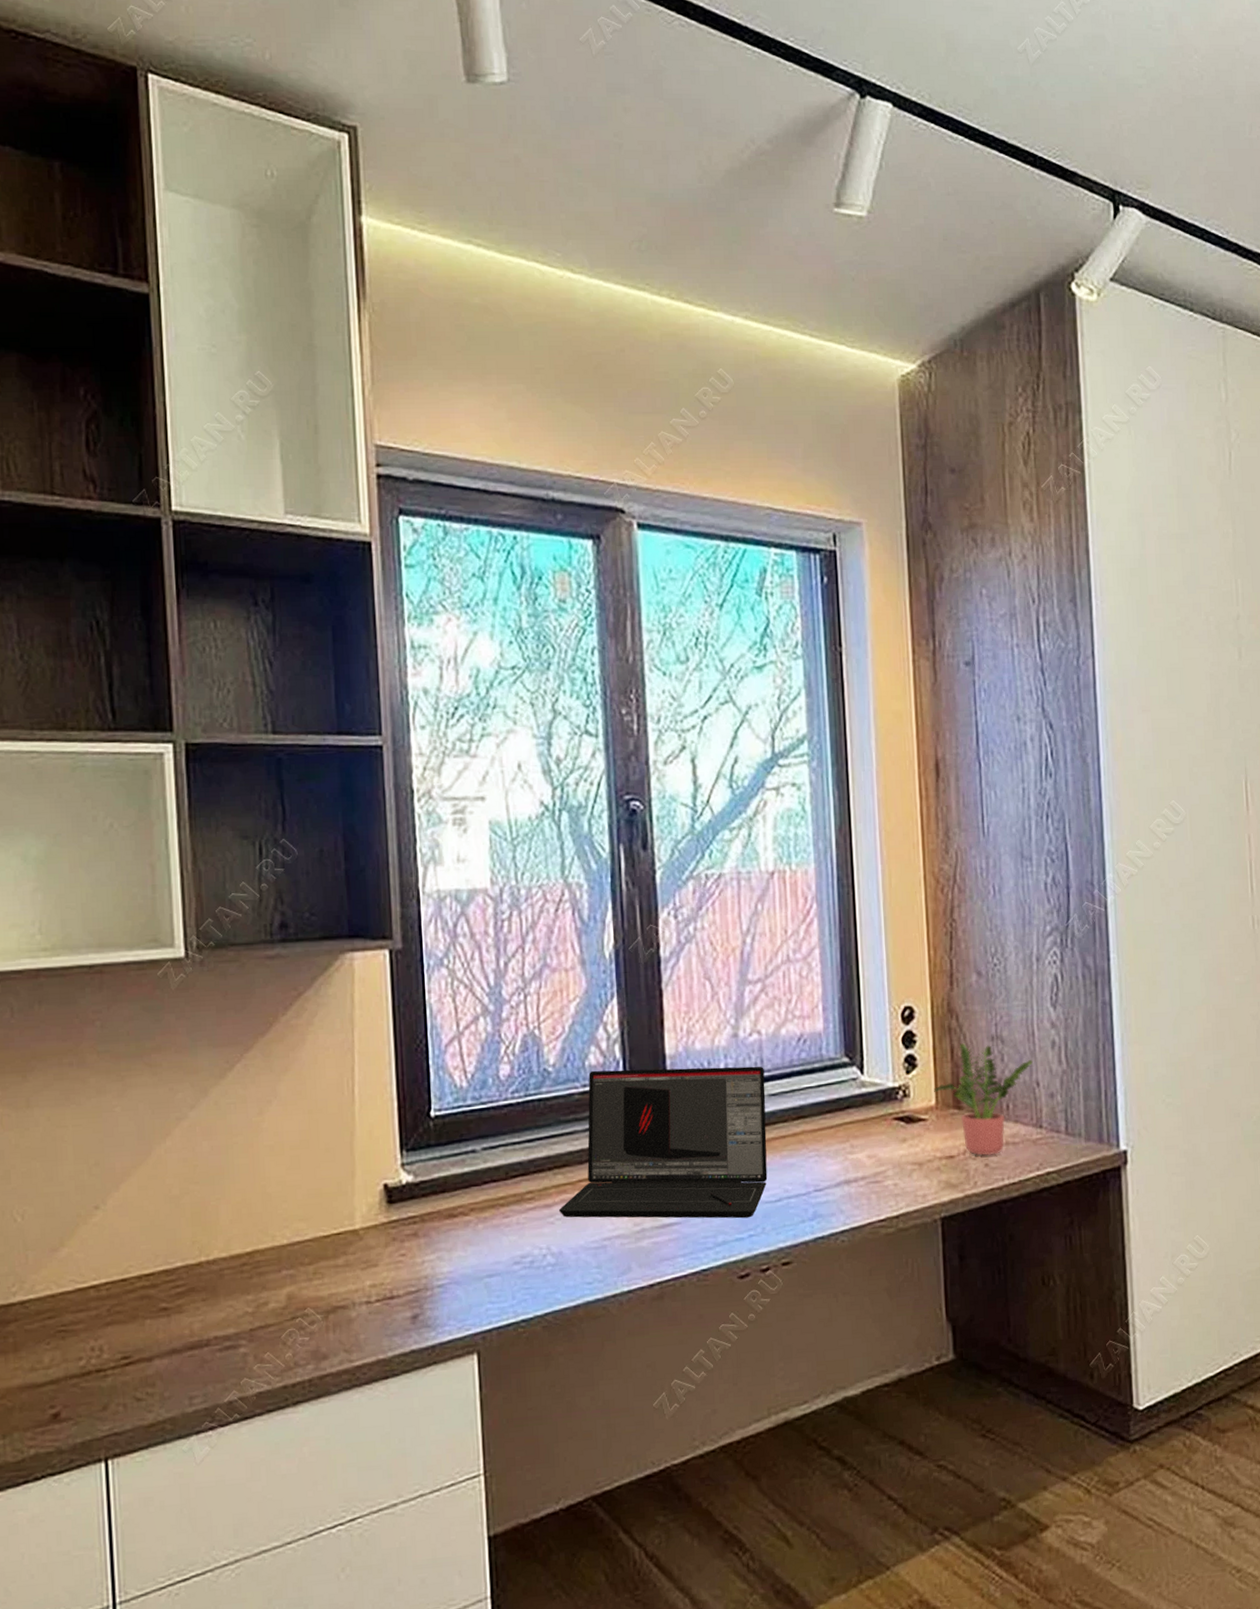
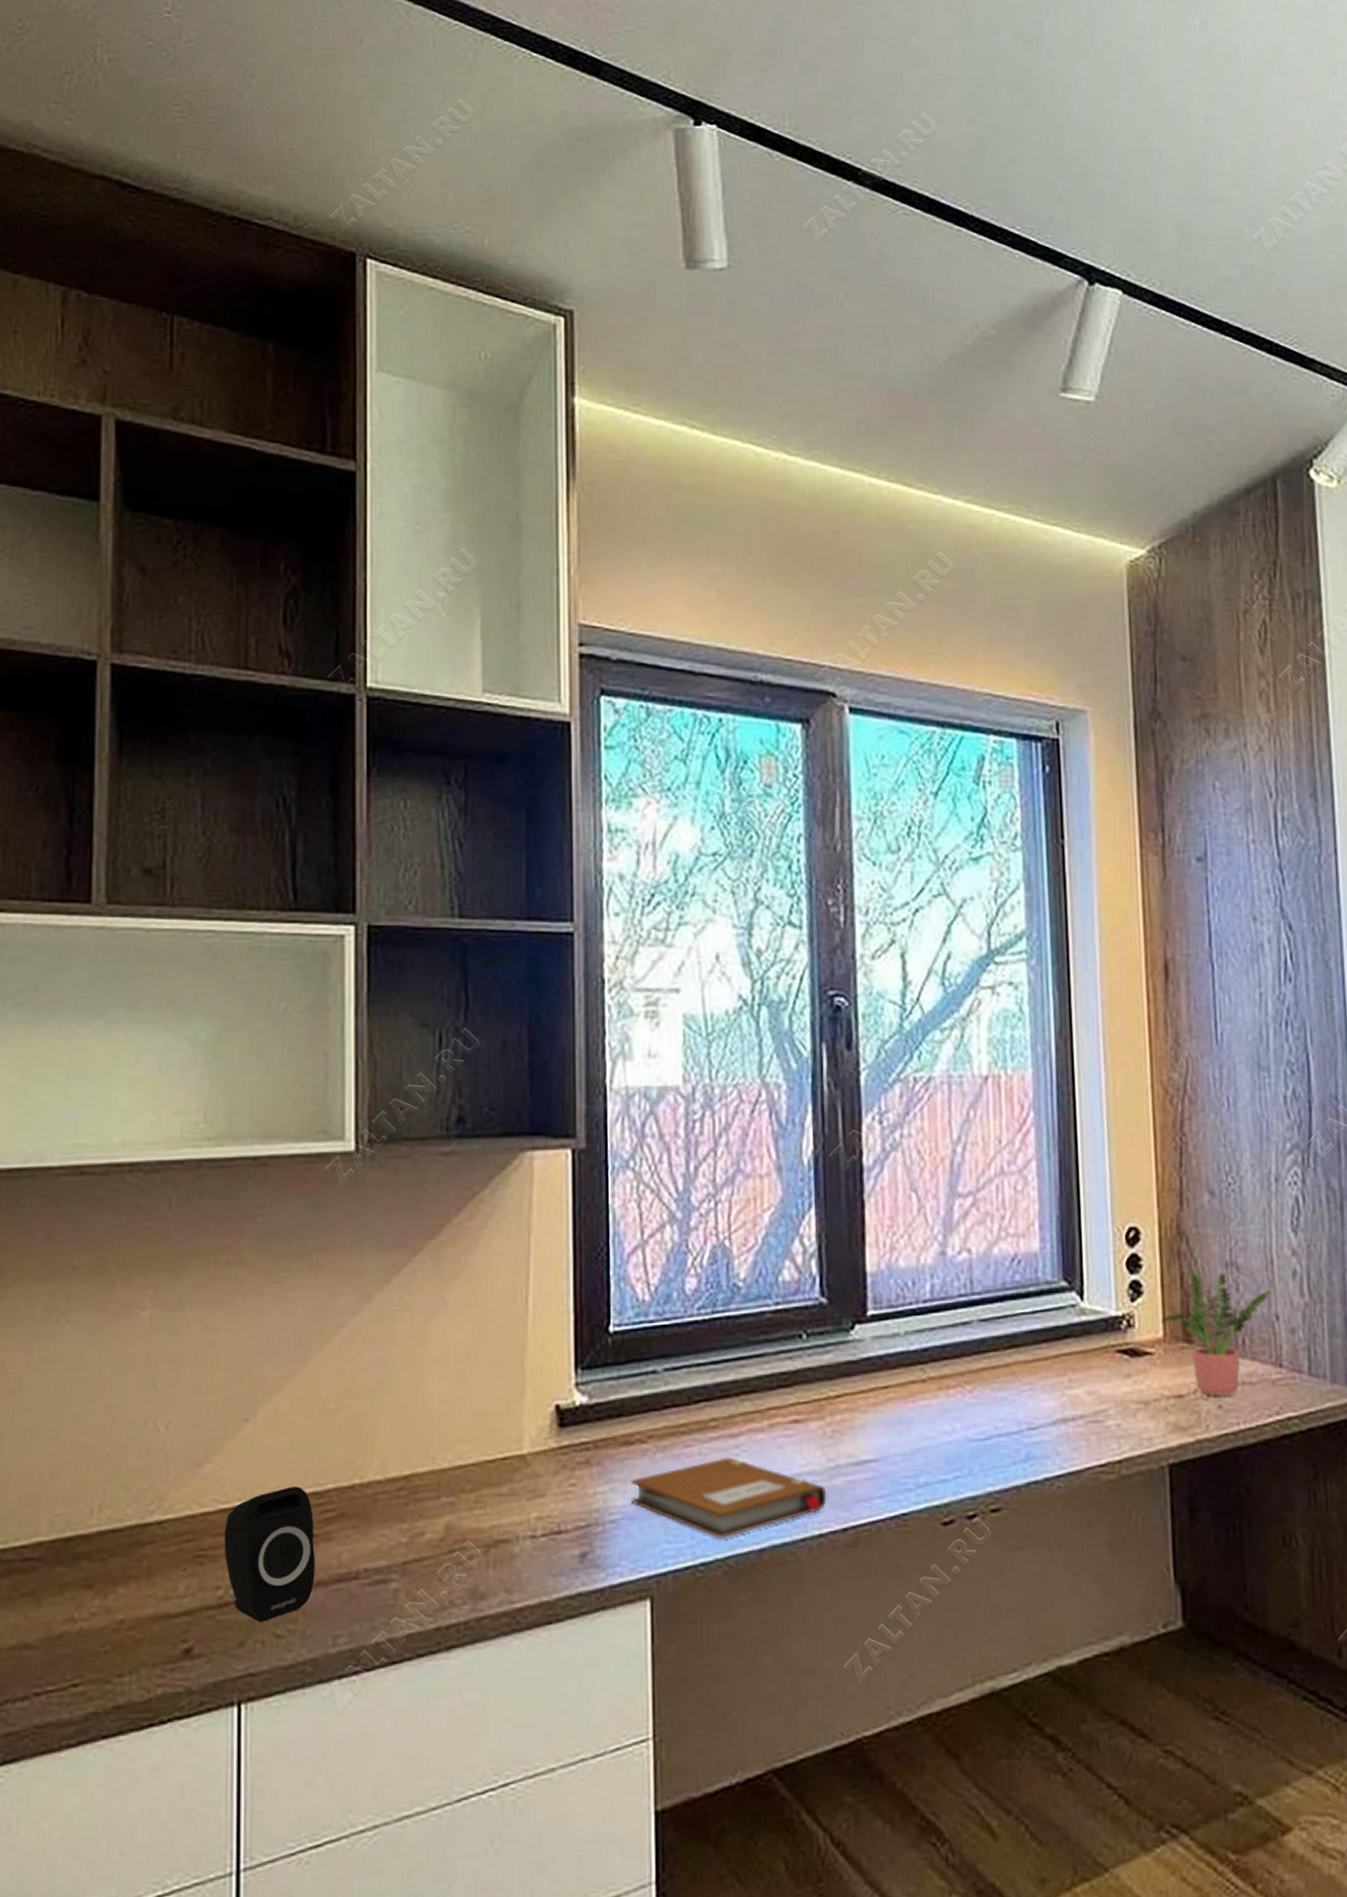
speaker: none [82,1265,170,1387] -> present [224,1486,316,1622]
notebook: none [455,1225,635,1298] -> present [630,1457,827,1538]
laptop: present [558,1066,768,1219] -> none [745,1287,976,1458]

